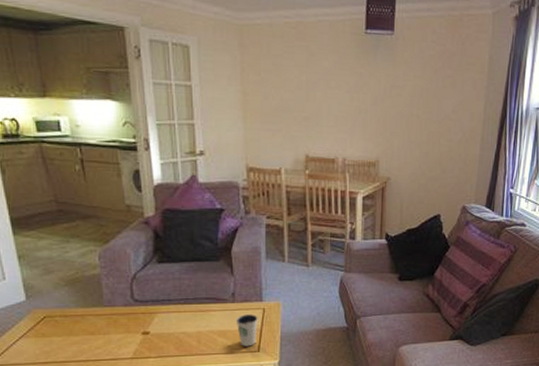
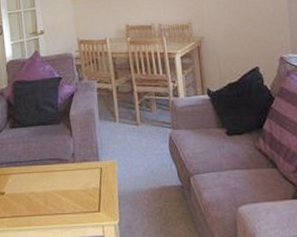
dixie cup: present [236,314,258,347] -> none [77,174,97,207]

